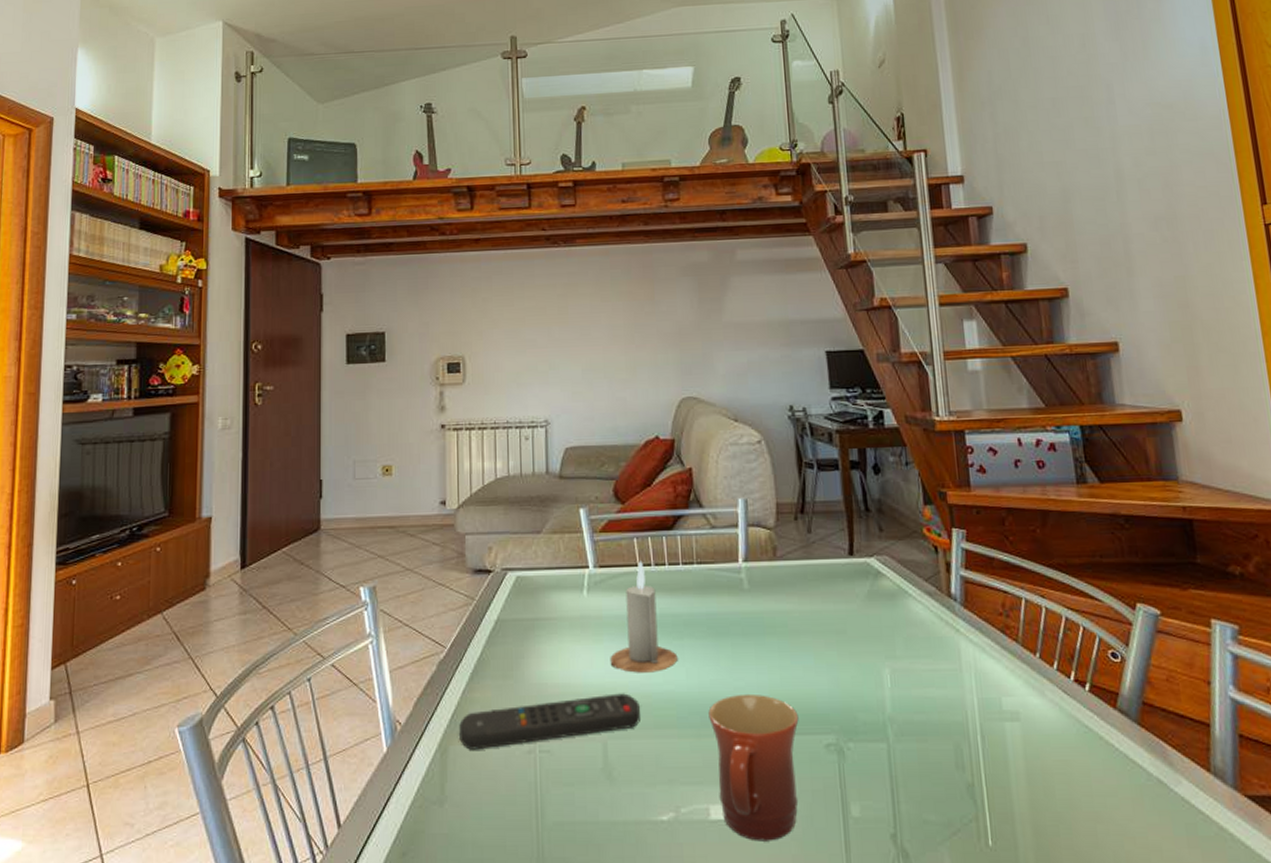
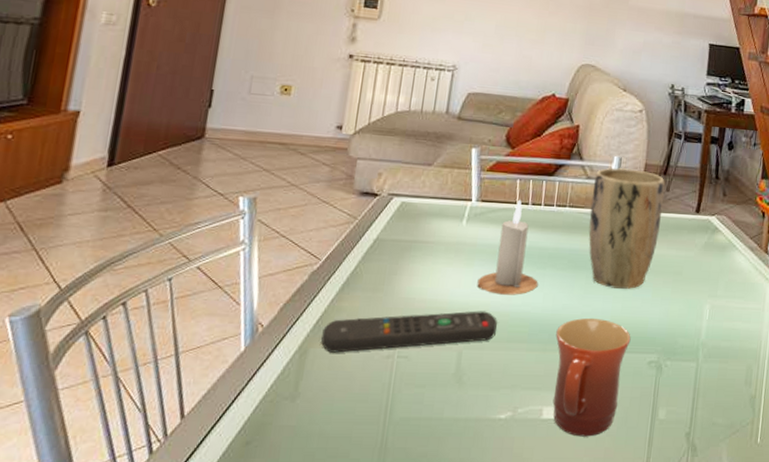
plant pot: none [720,511,809,656] -> present [588,168,665,289]

